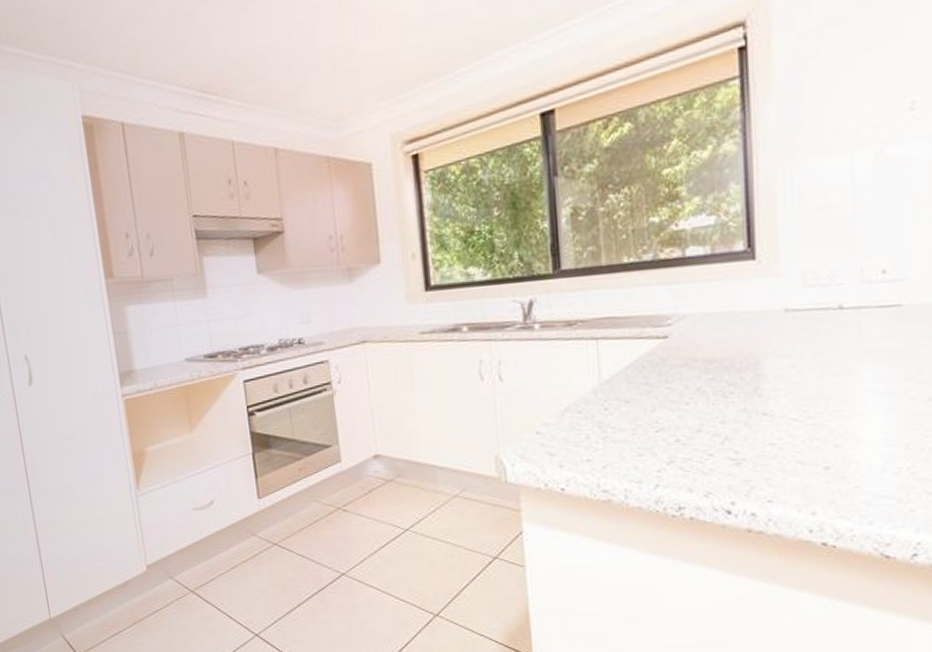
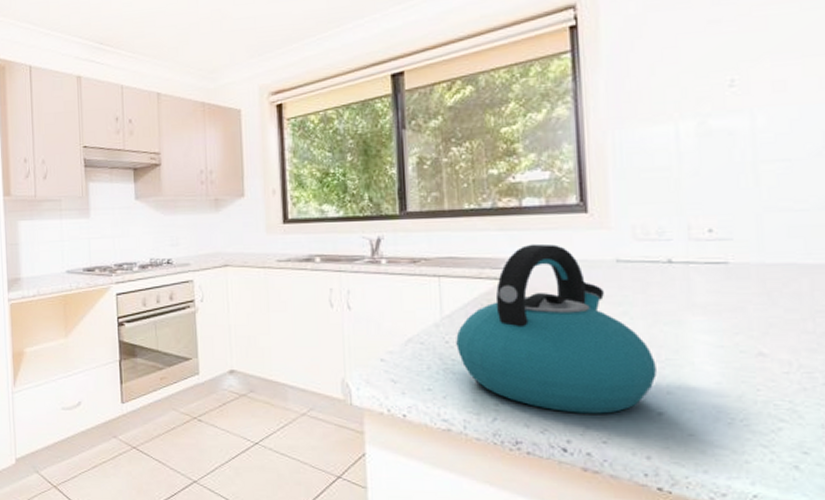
kettle: none [616,296,824,474] -> present [456,243,657,414]

